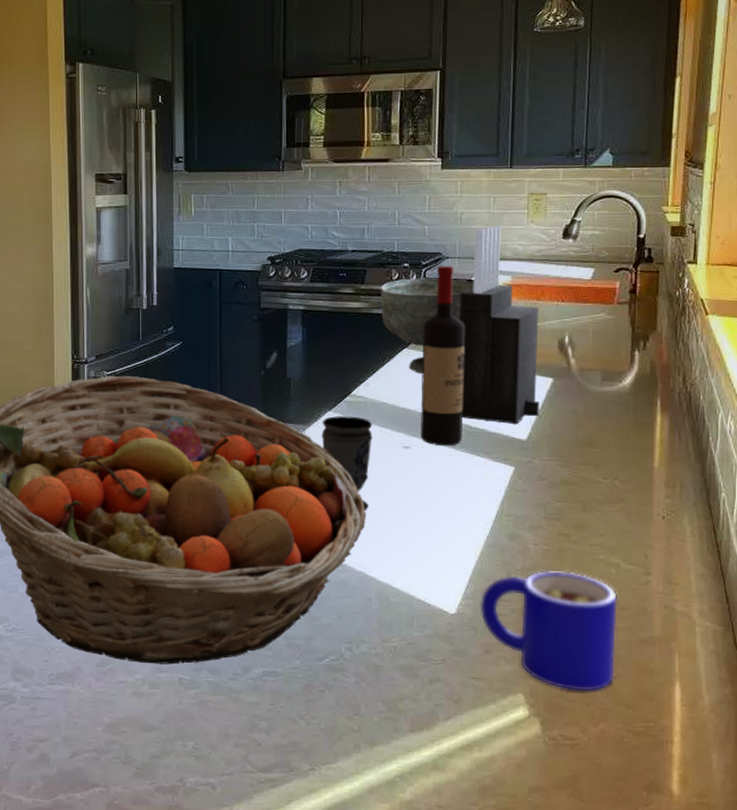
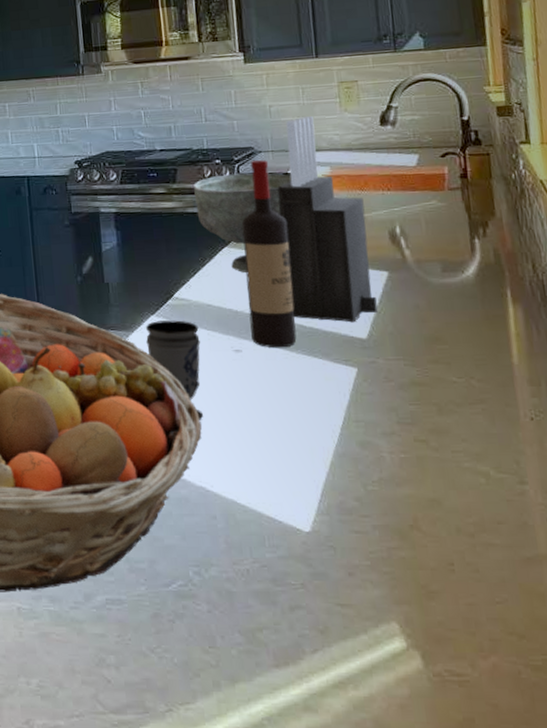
mug: present [479,570,618,691] -> none [336,481,501,619]

